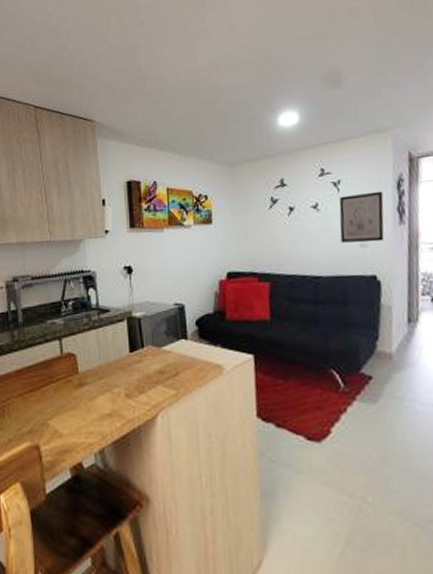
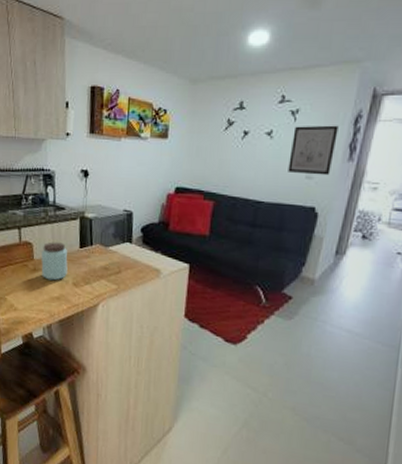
peanut butter: none [87,349,118,395] -> present [41,242,68,281]

